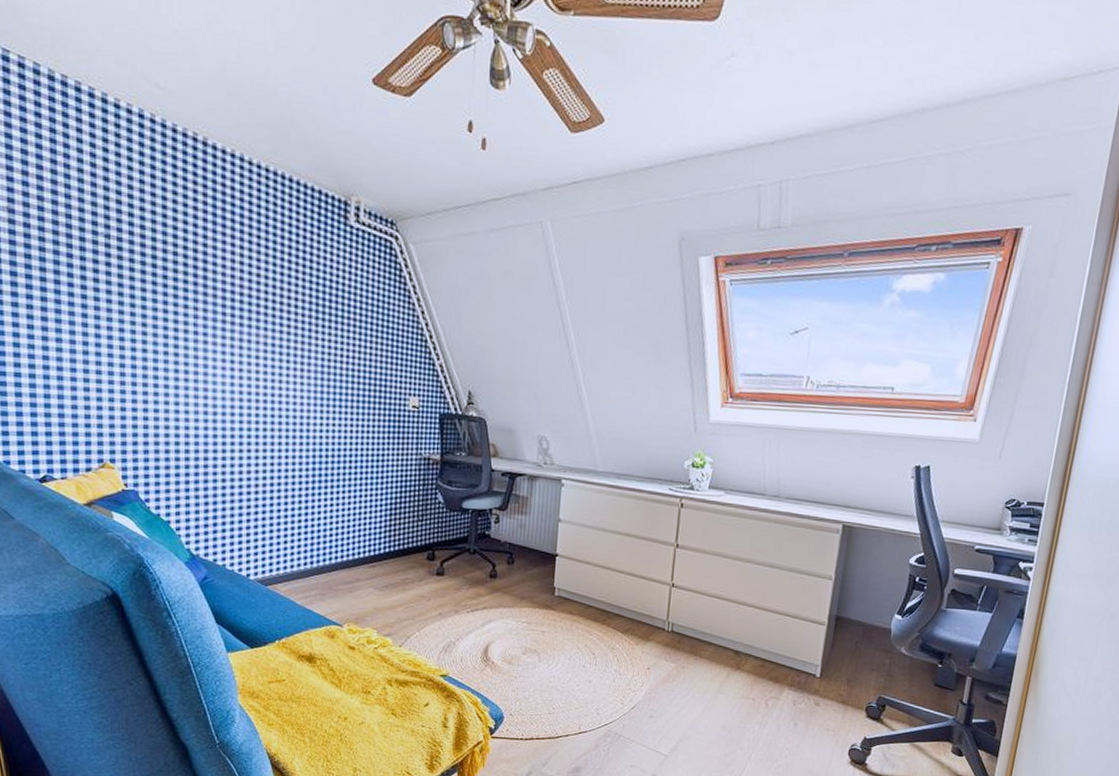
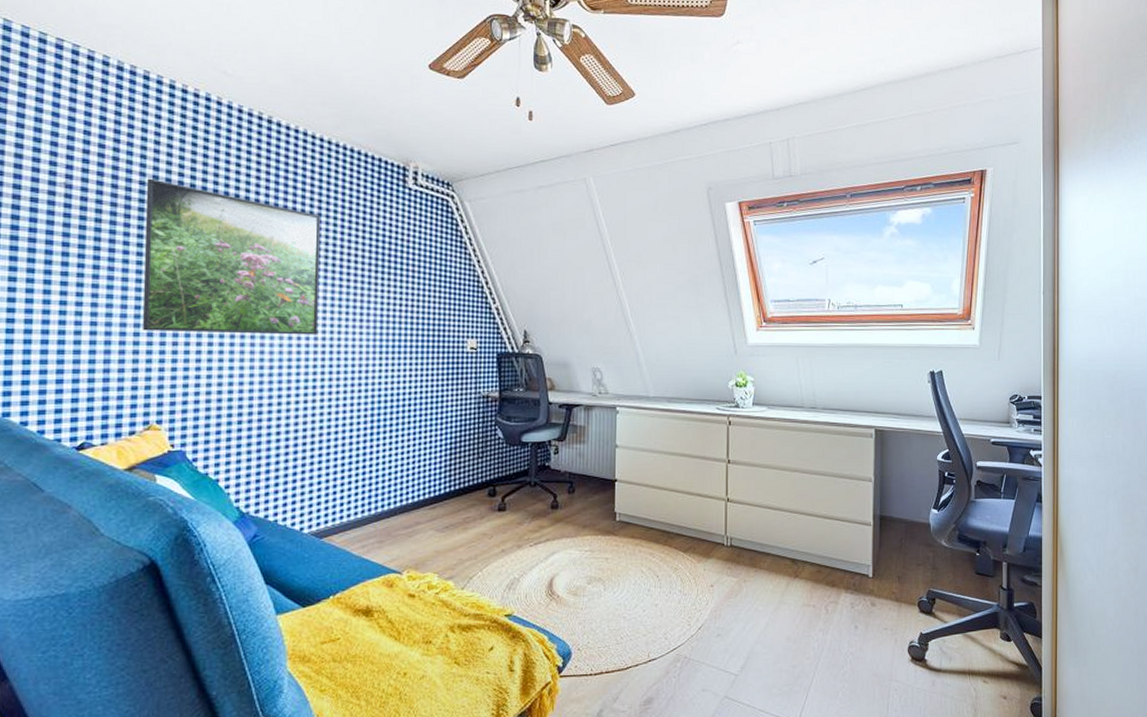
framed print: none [85,204,261,383] -> present [141,178,322,335]

